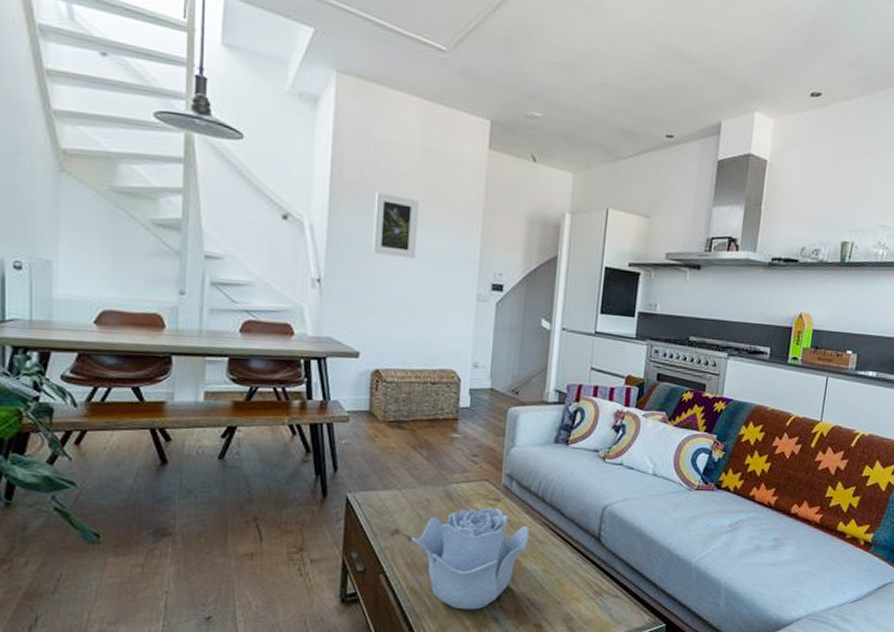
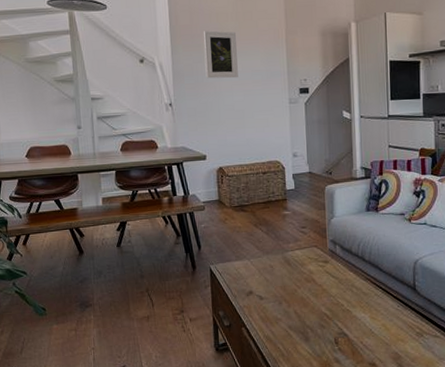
decorative bowl: present [411,507,530,610] -> none [262,268,356,353]

